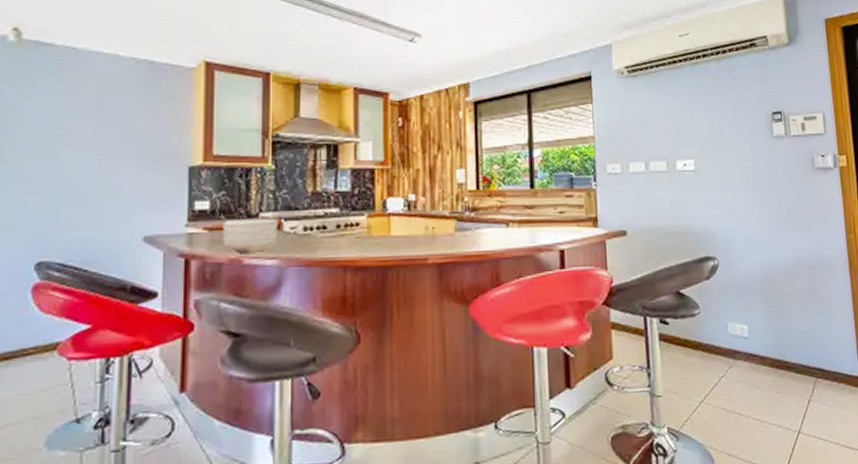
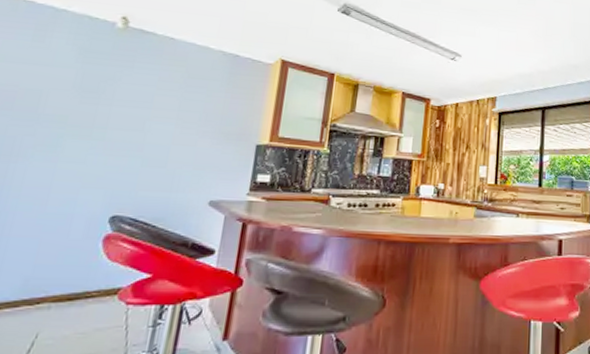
bowl: present [222,218,278,253] -> none [277,192,327,222]

